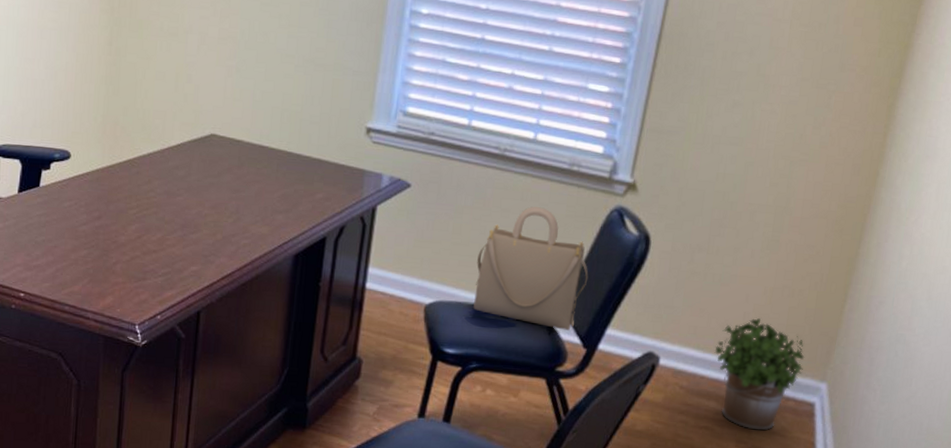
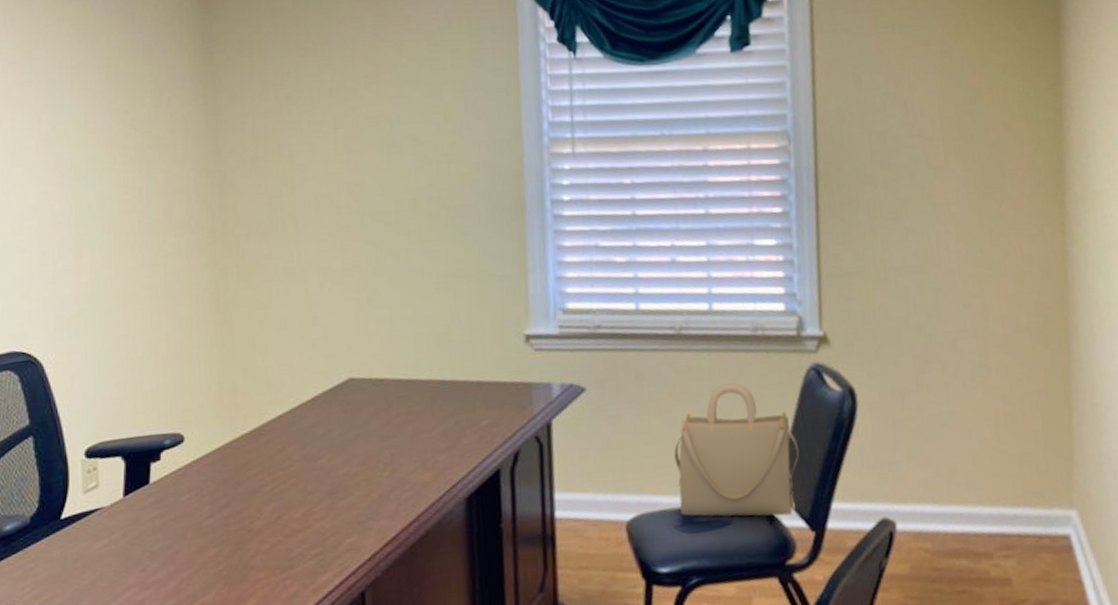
potted plant: present [714,317,805,431] -> none [951,453,1048,583]

